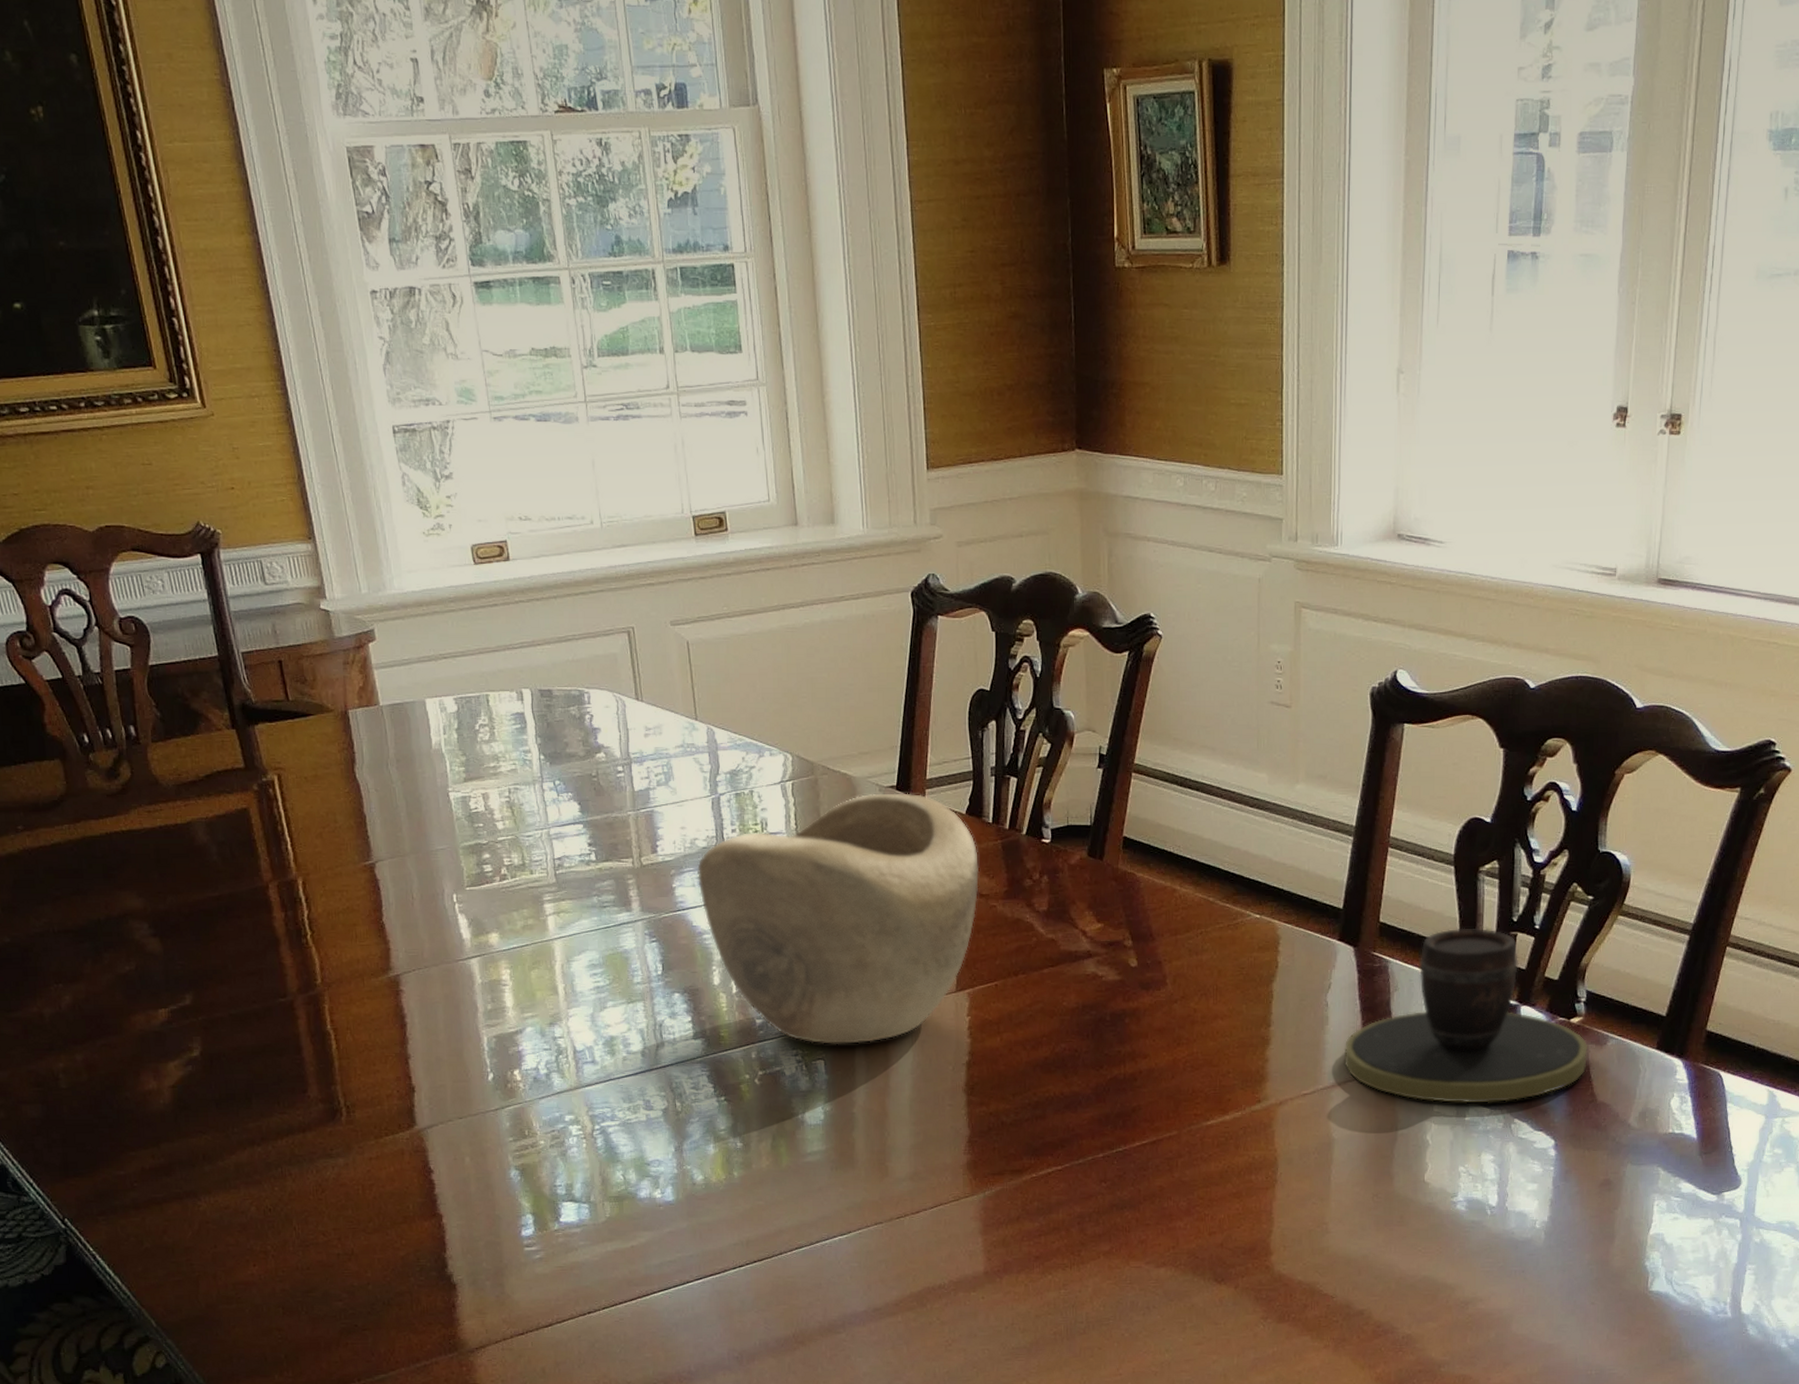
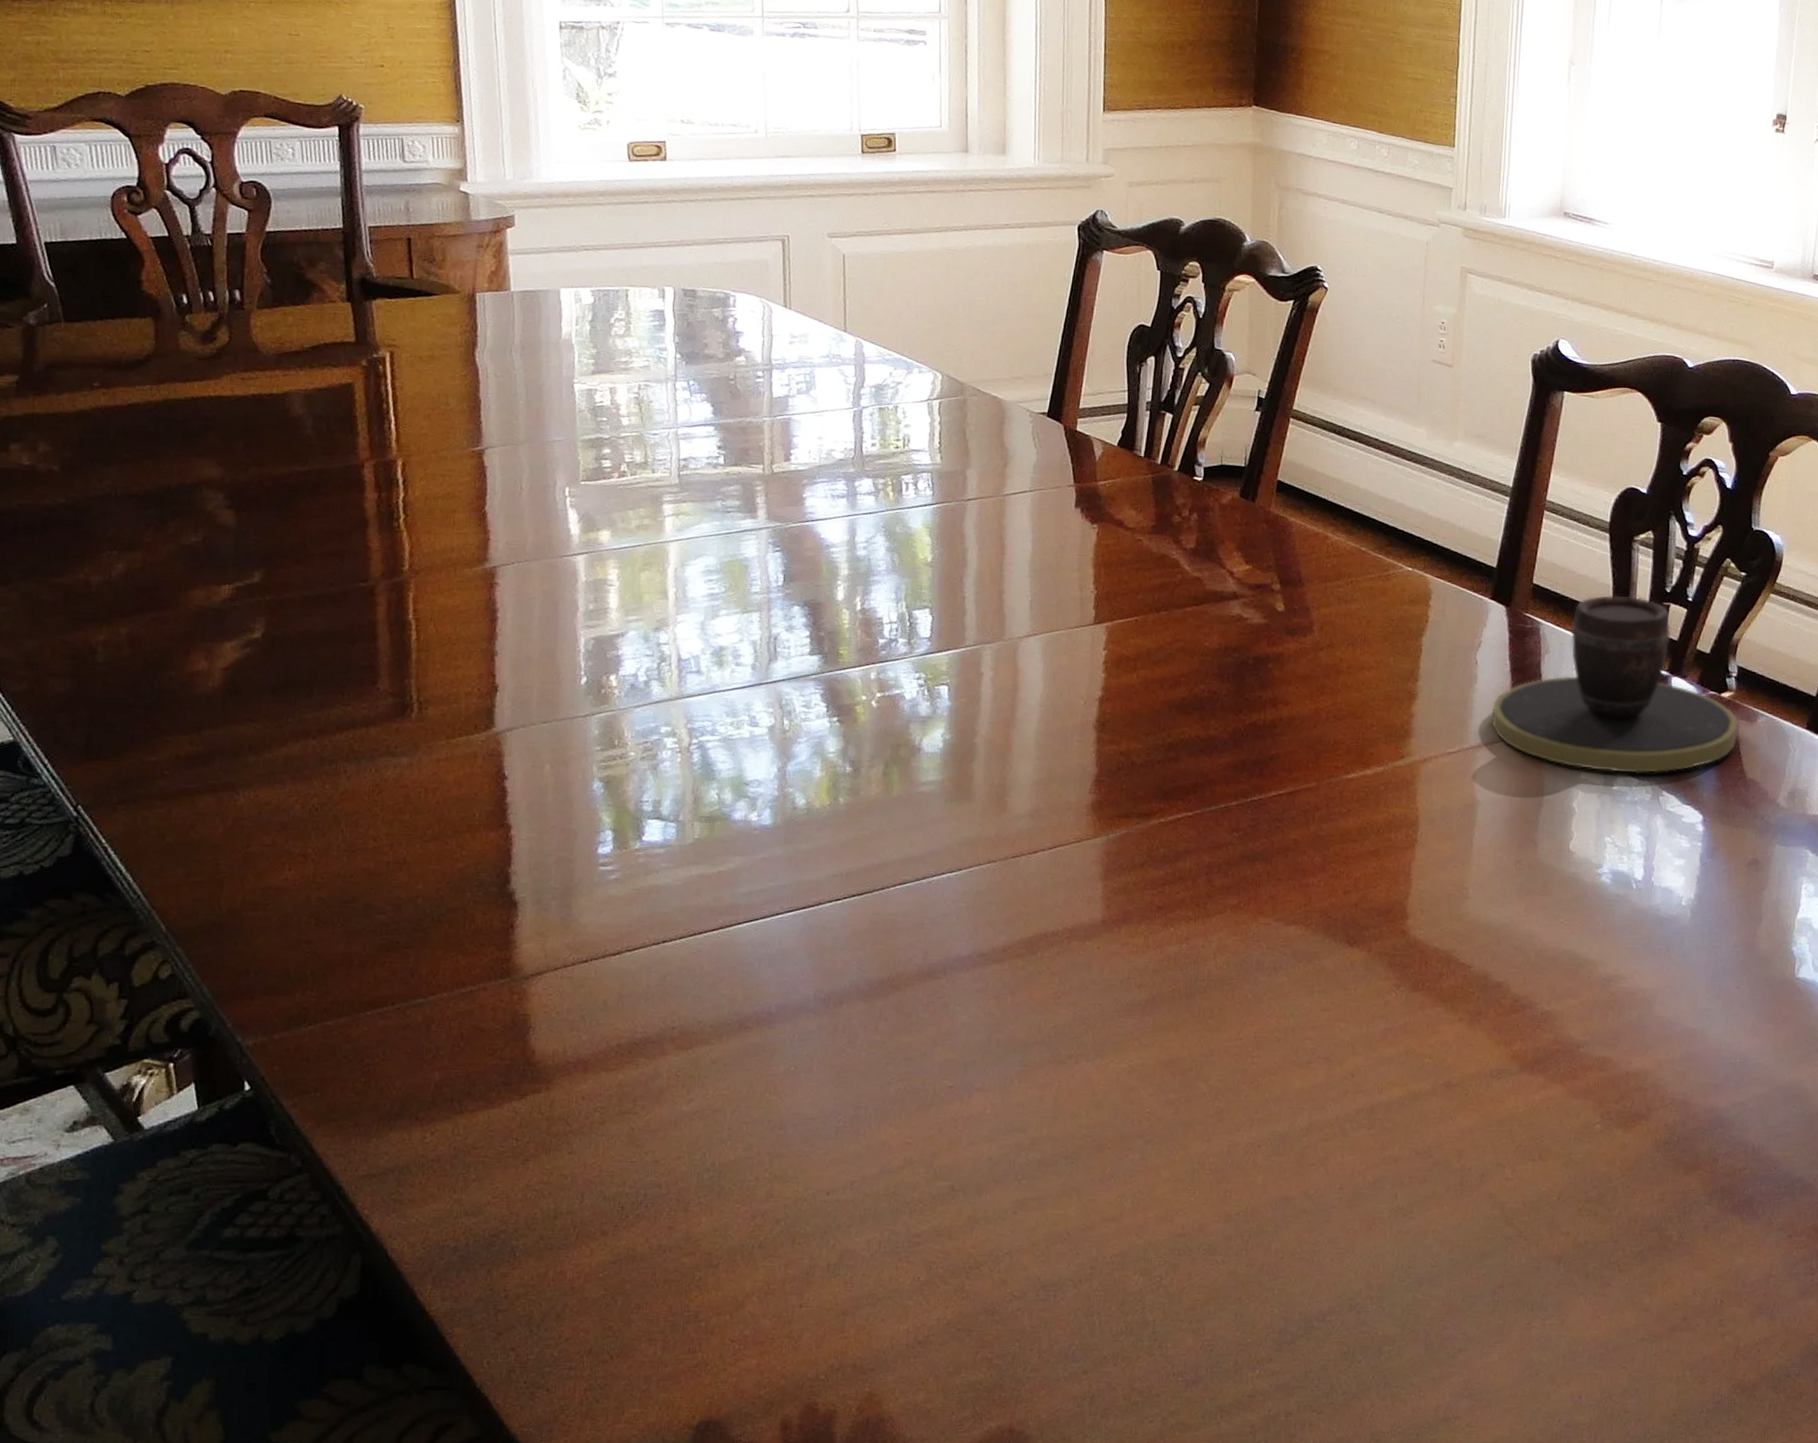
decorative bowl: present [697,793,980,1044] -> none [830,418,1128,671]

